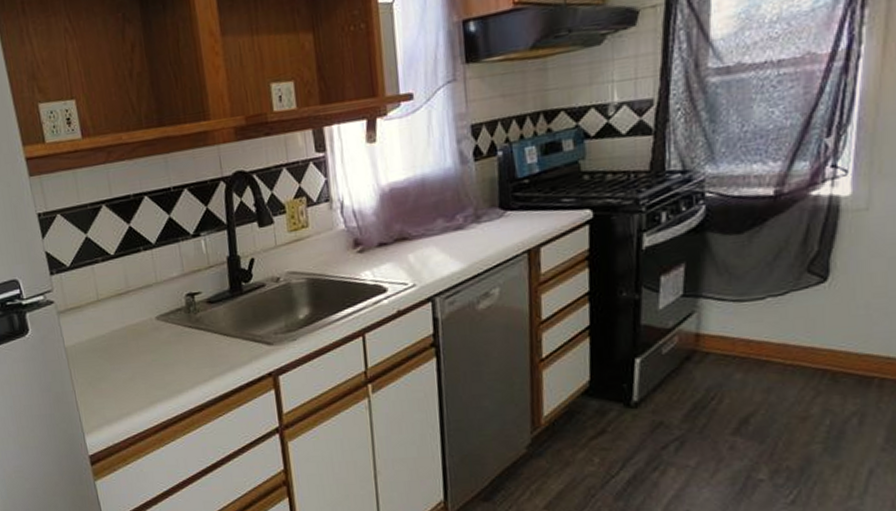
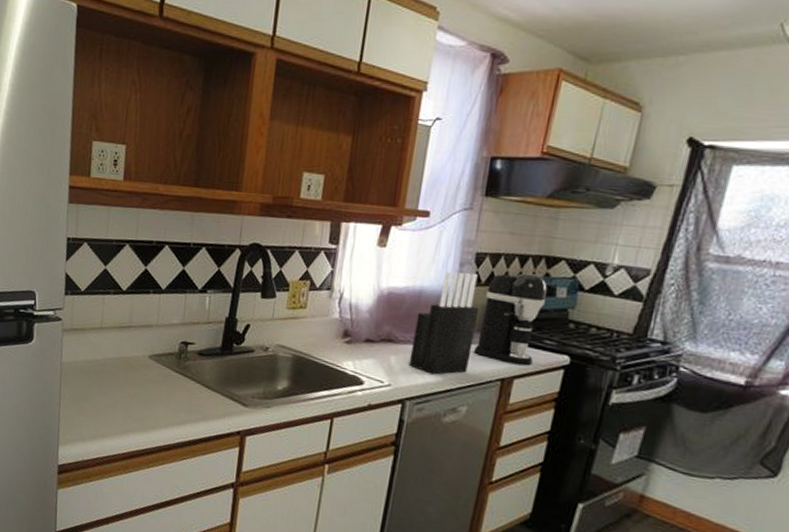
knife block: none [425,146,491,263] -> present [408,271,480,375]
coffee maker: none [491,132,555,233] -> present [473,273,548,366]

